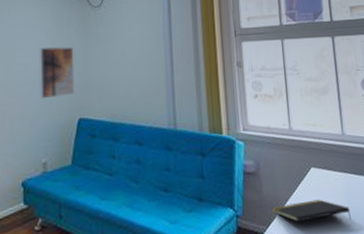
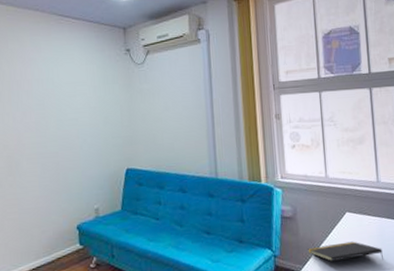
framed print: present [38,46,75,99] -> none [87,102,122,151]

